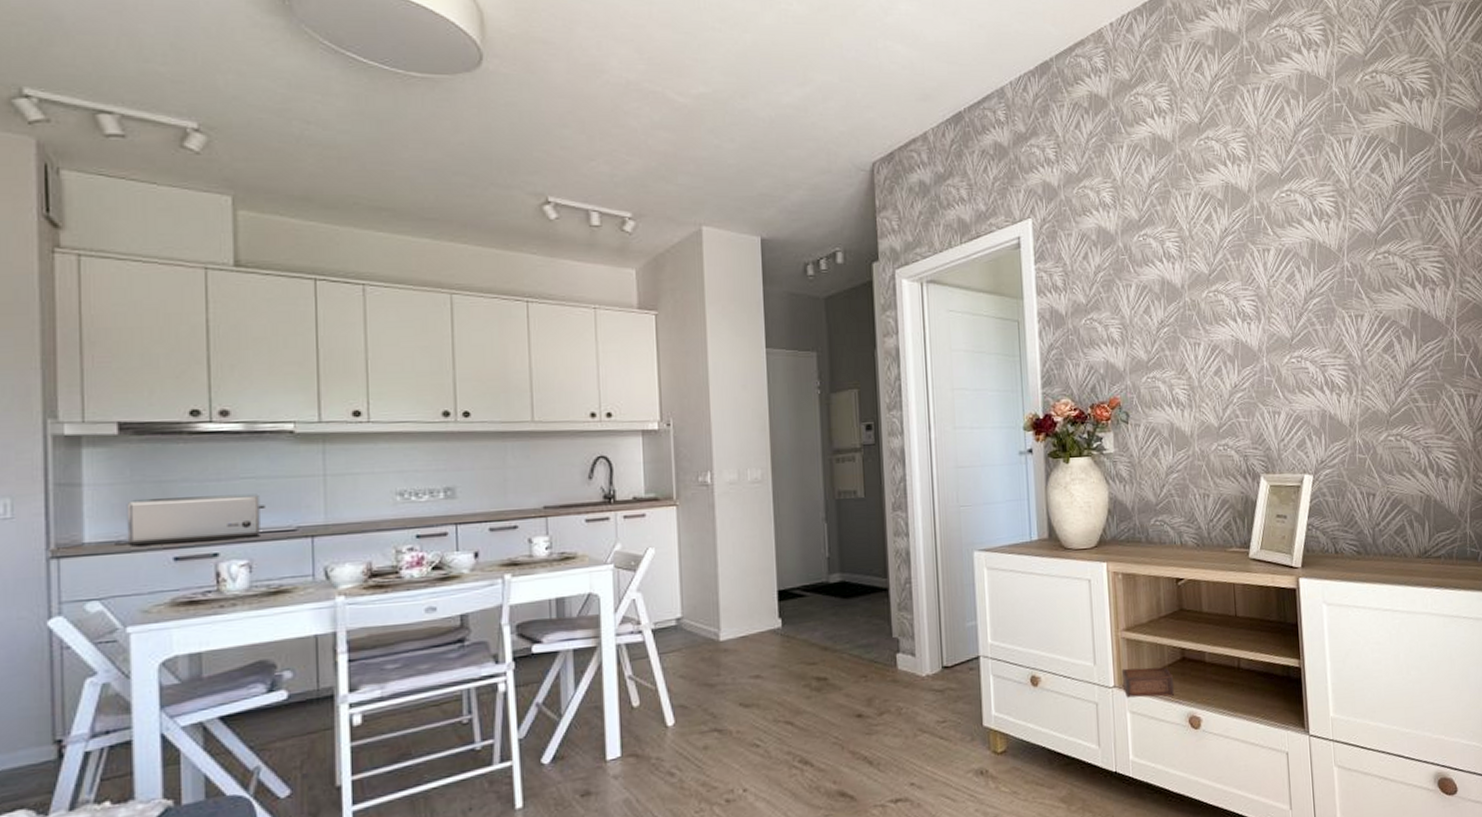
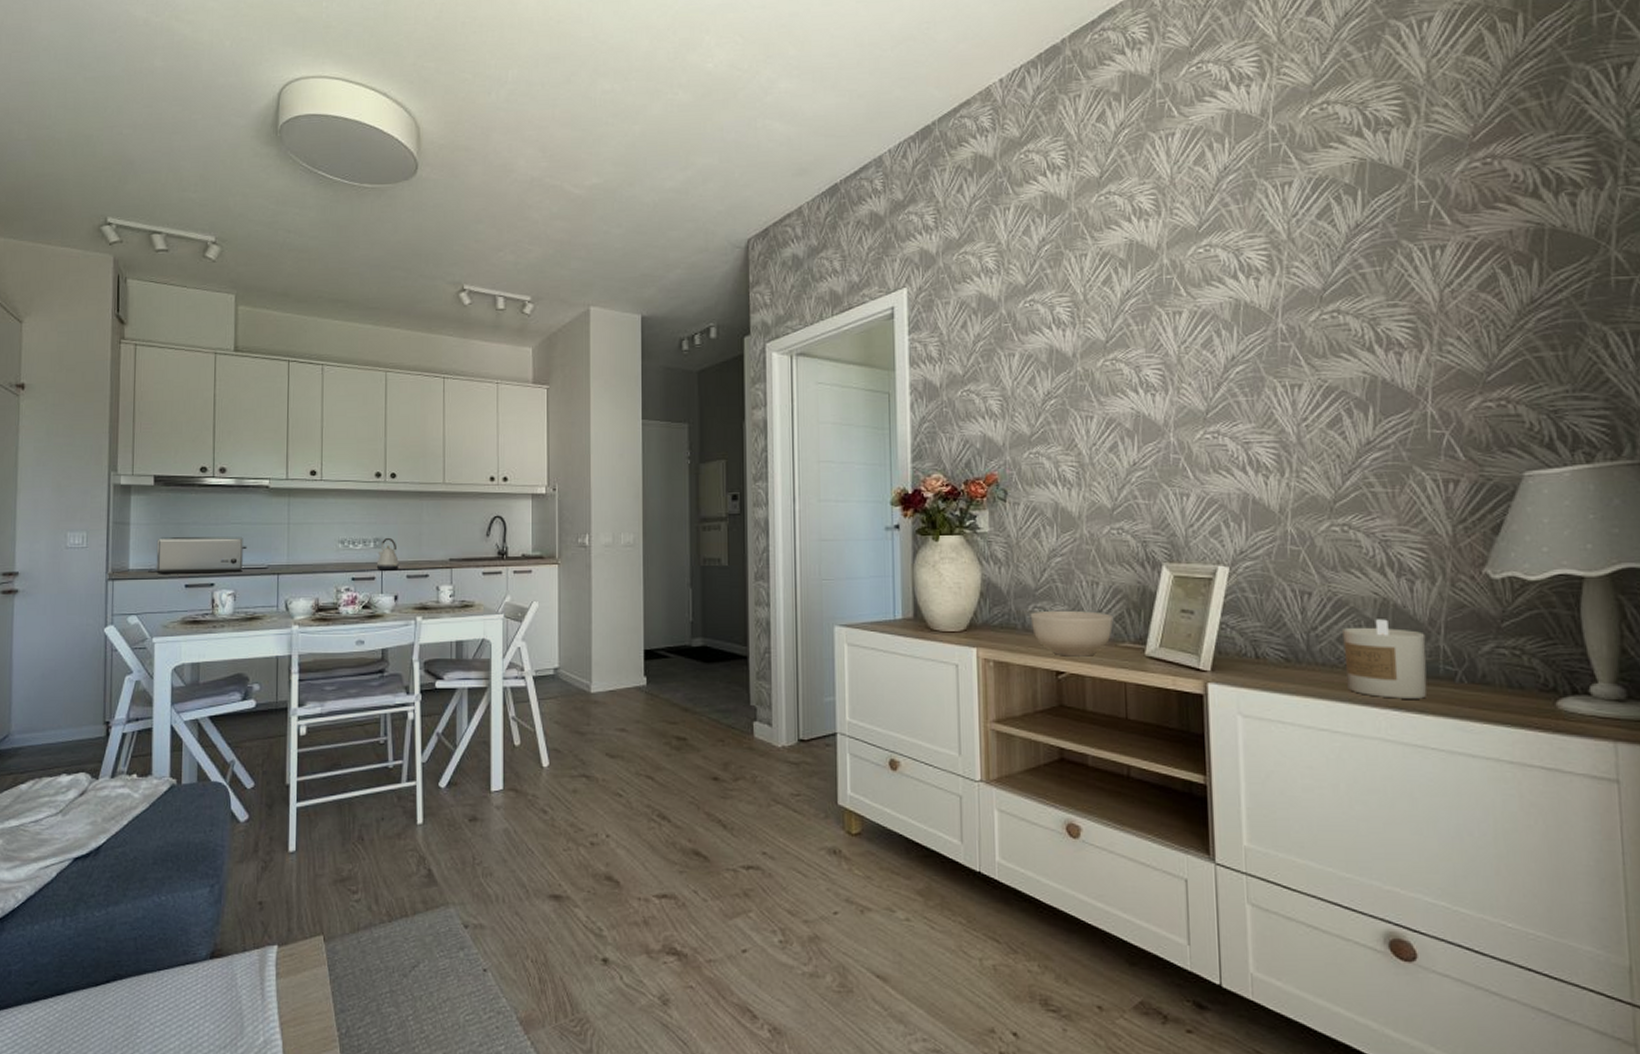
kettle: none [448,485,478,525] -> present [376,537,399,570]
decorative box: present [1121,667,1174,698] -> none [989,762,1049,800]
bowl: none [1152,521,1223,564] -> present [1030,611,1114,657]
candle: none [1399,513,1460,579] -> present [1343,619,1428,699]

